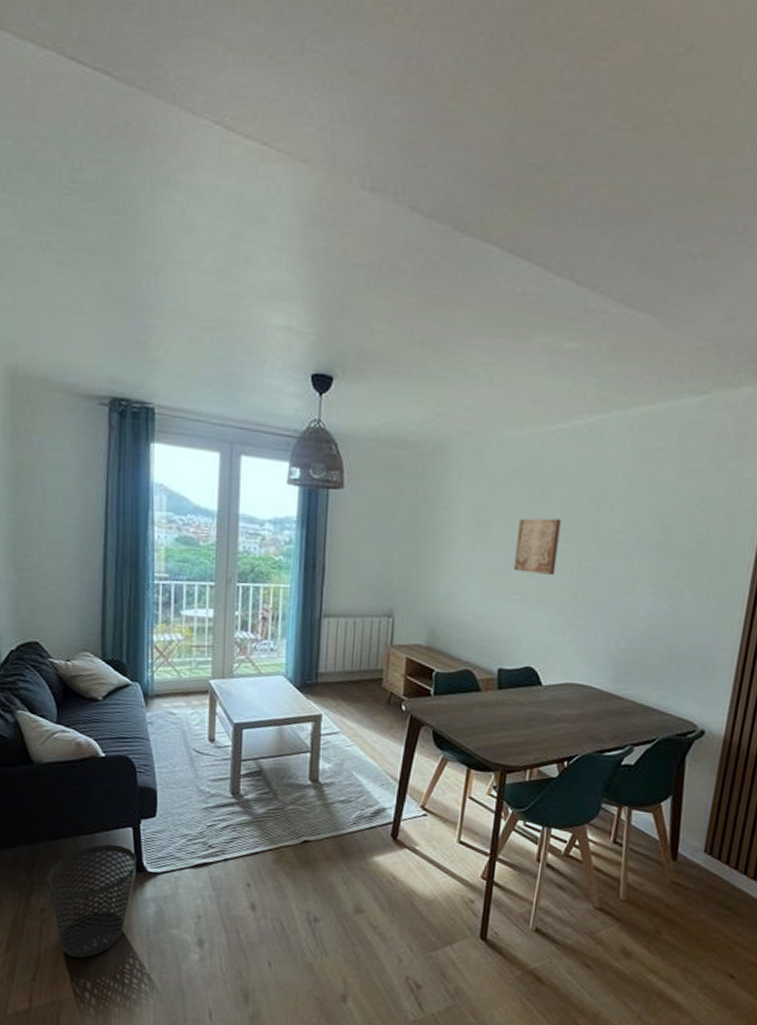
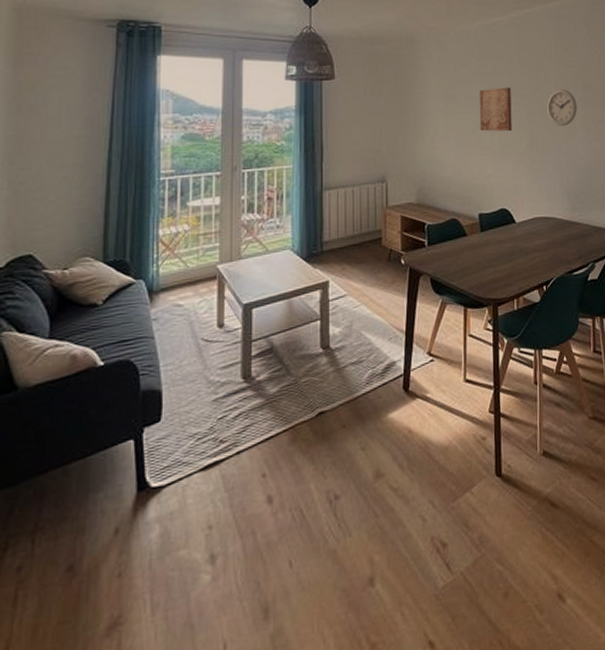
wastebasket: present [48,844,138,958] -> none [28,463,139,622]
wall clock: none [604,528,648,577] -> present [547,89,577,126]

